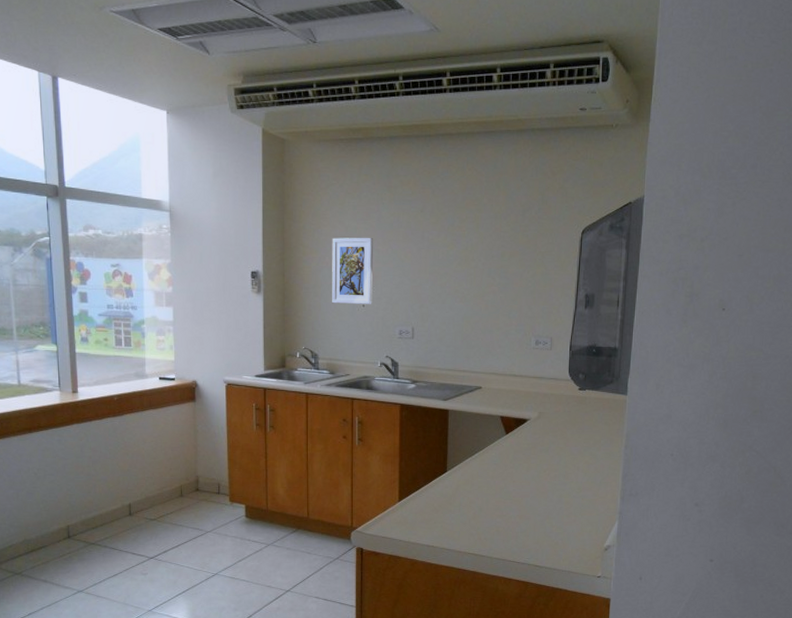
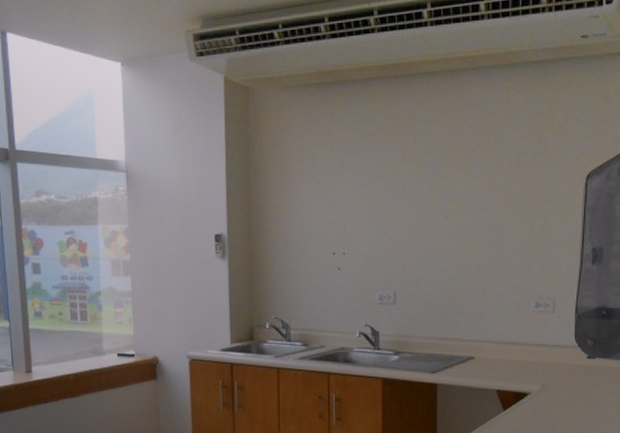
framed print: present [332,237,374,304] -> none [302,191,349,267]

